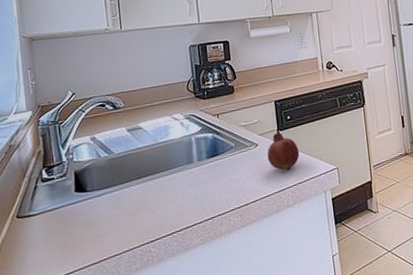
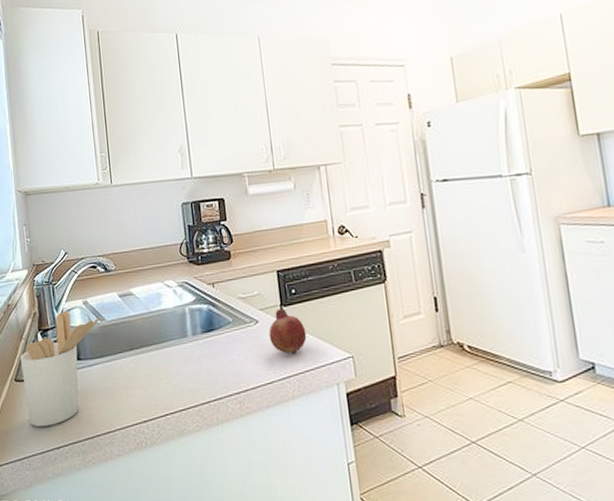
utensil holder: none [22,147,110,259] -> present [20,310,102,427]

